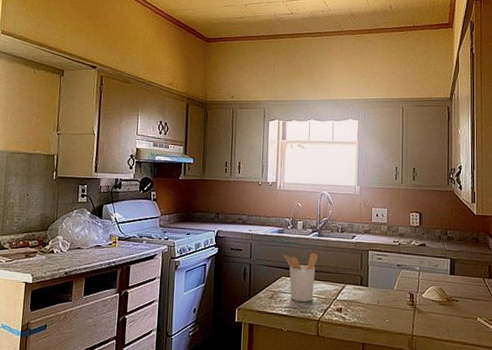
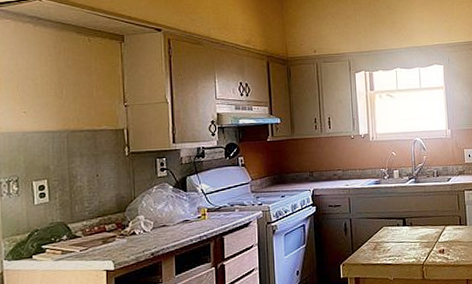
utensil holder: present [283,253,317,302] -> none [383,200,416,249]

